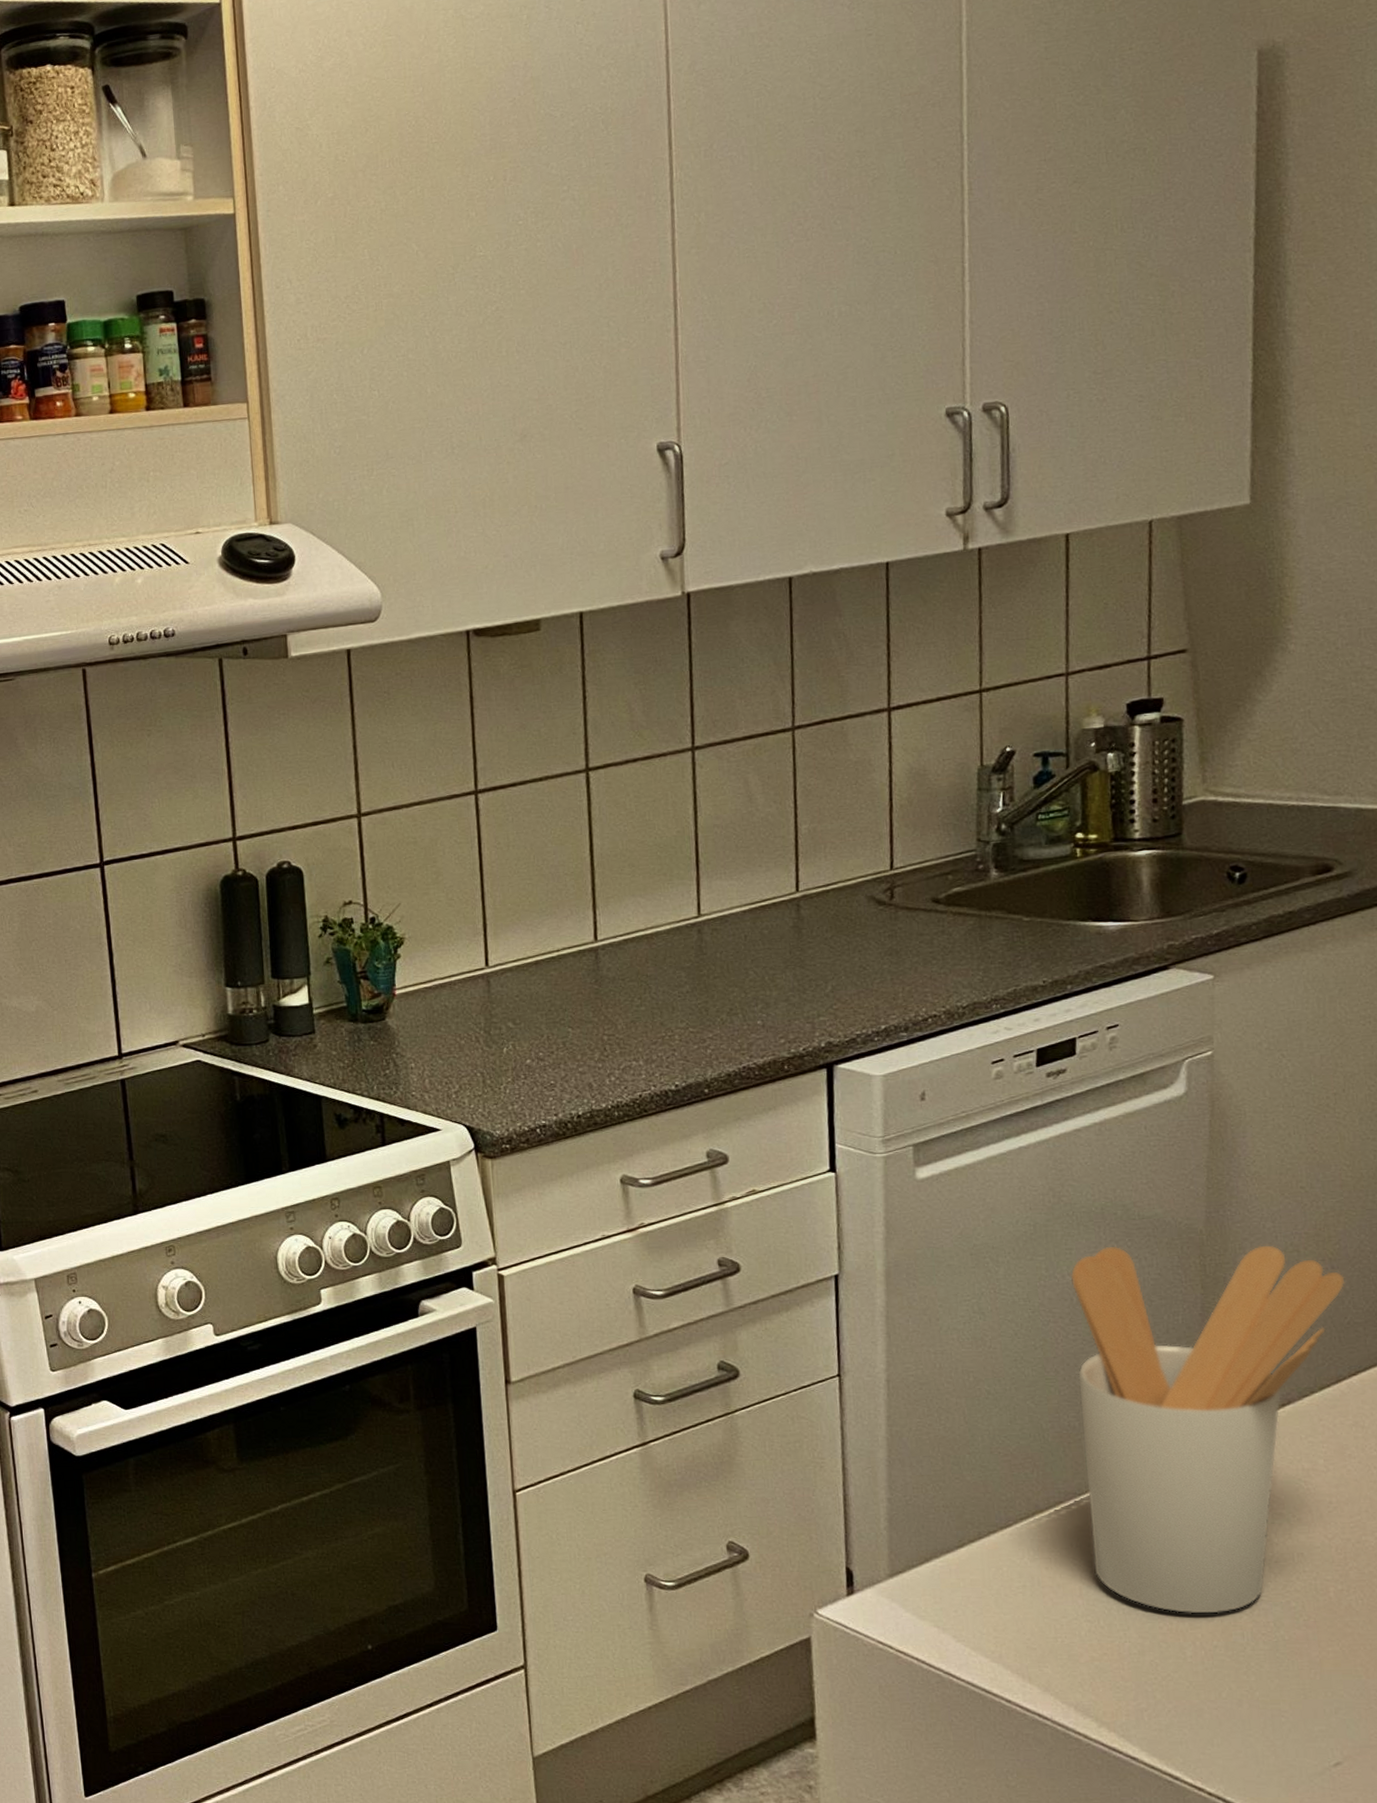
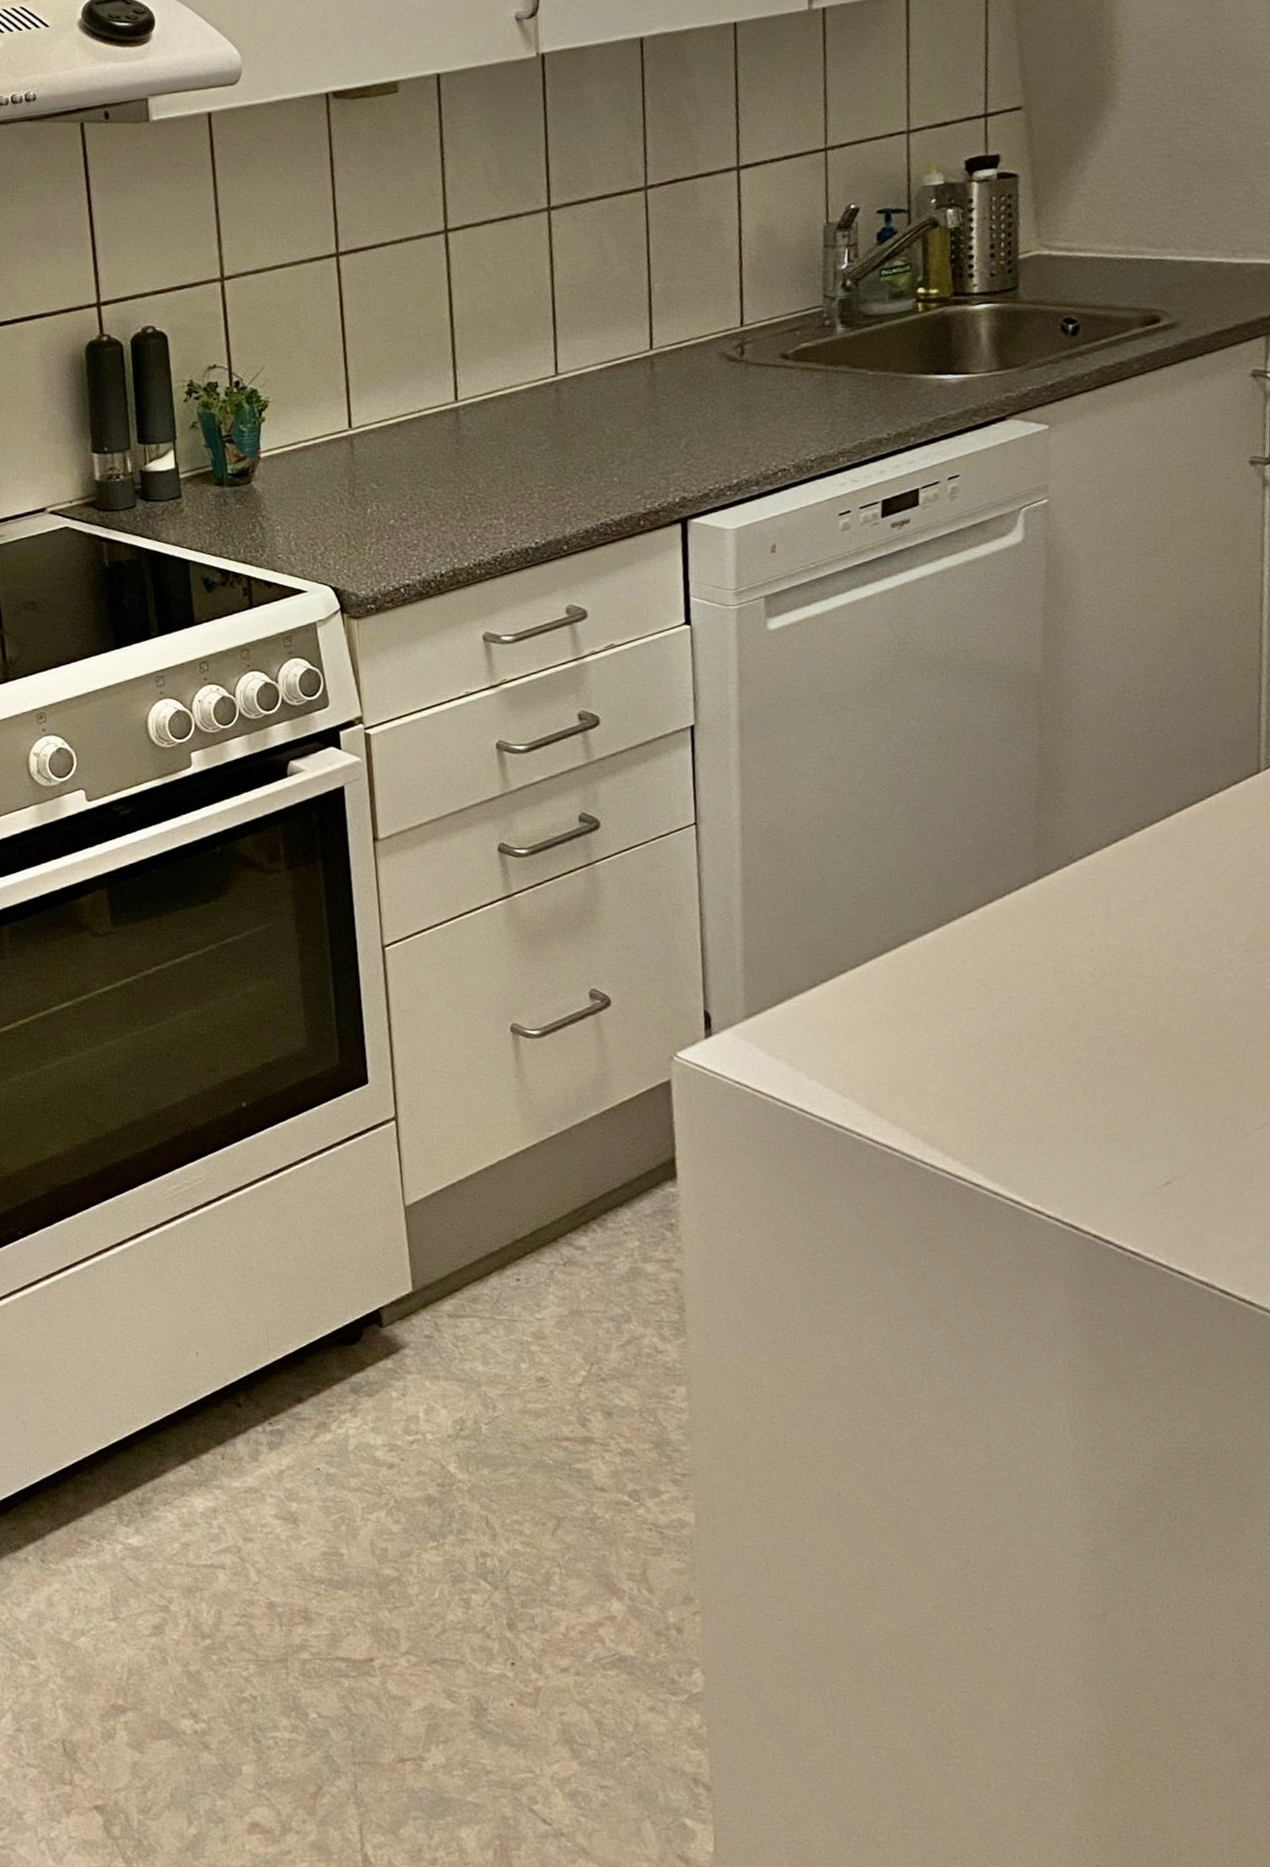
utensil holder: present [1070,1245,1345,1614] -> none [915,686,1173,1045]

